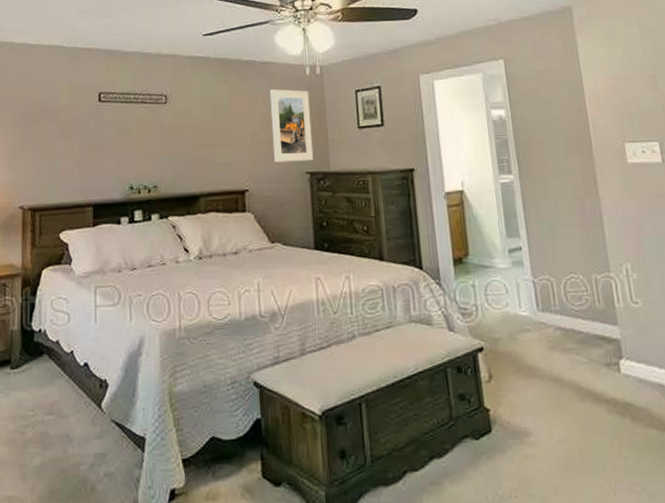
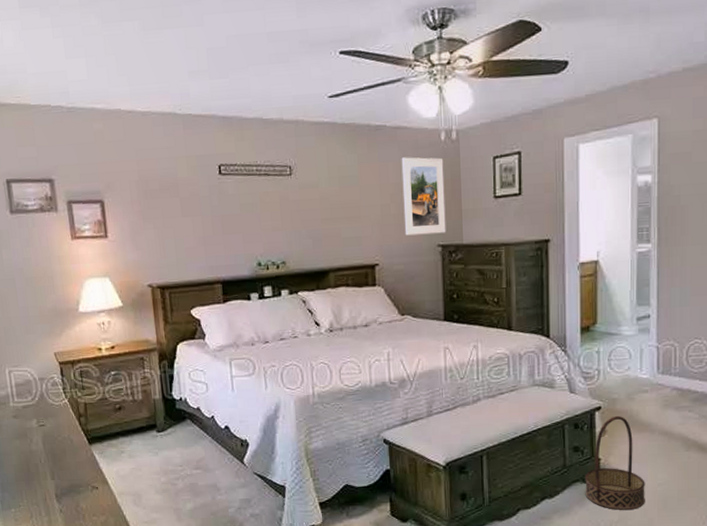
basket: none [474,359,545,475] -> present [585,416,645,510]

